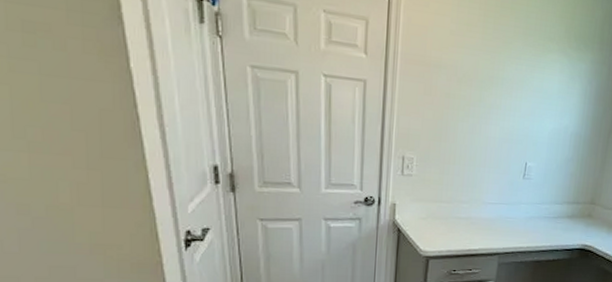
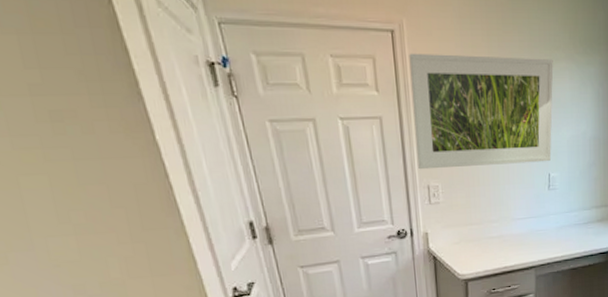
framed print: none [396,21,546,151] -> present [409,53,554,170]

